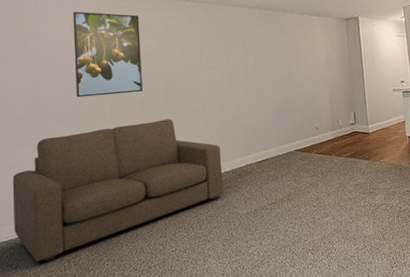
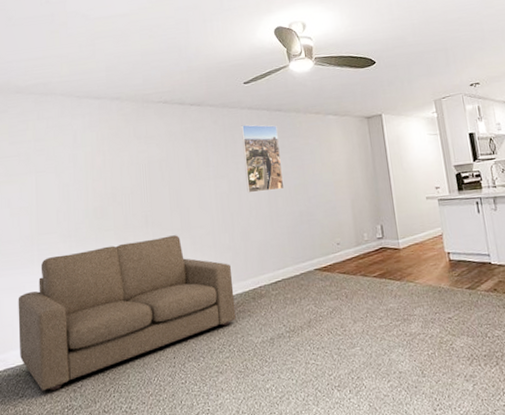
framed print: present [73,11,143,98] -> none [75,121,147,214]
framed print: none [233,21,270,83] -> present [241,124,283,193]

